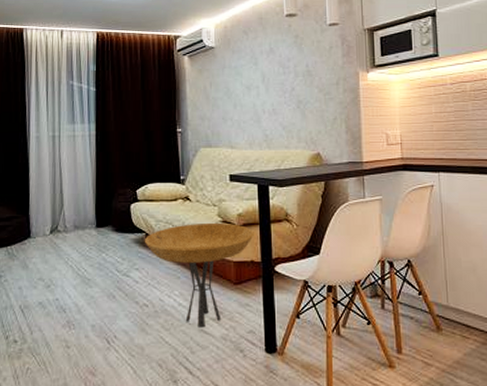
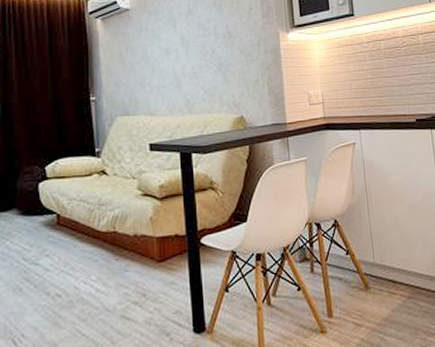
side table: present [144,222,254,328] -> none [55,196,178,314]

